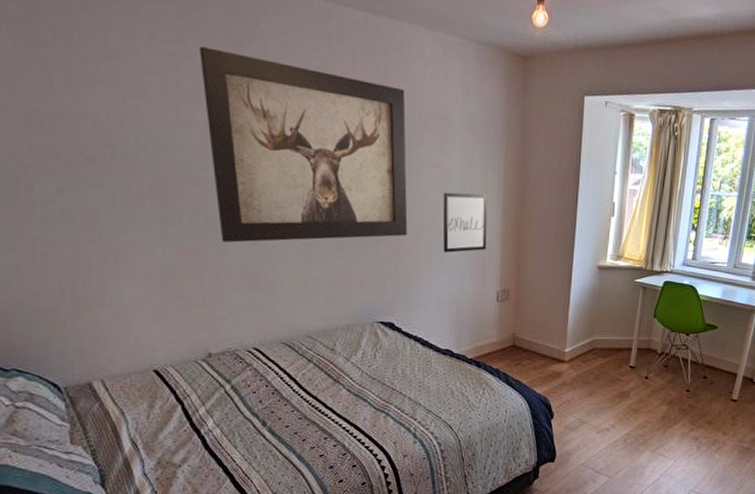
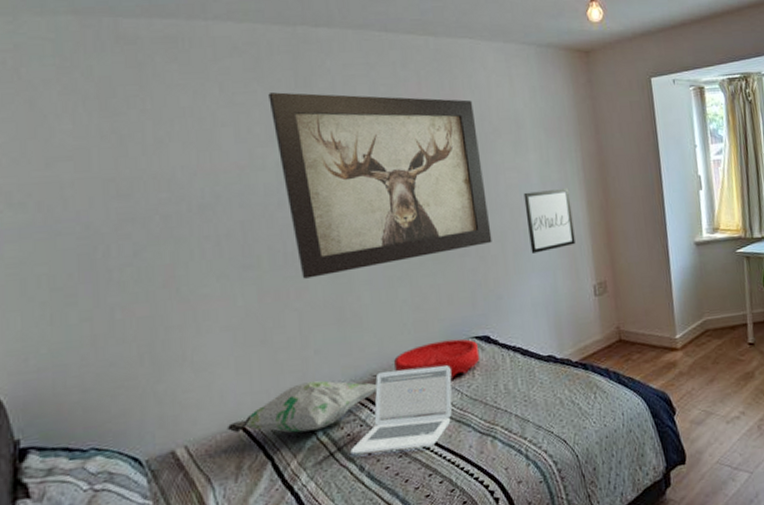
decorative pillow: none [141,340,285,384] -> present [227,380,378,433]
laptop: none [255,340,355,413] -> present [350,365,452,454]
cushion: none [301,321,383,358] -> present [393,339,480,380]

